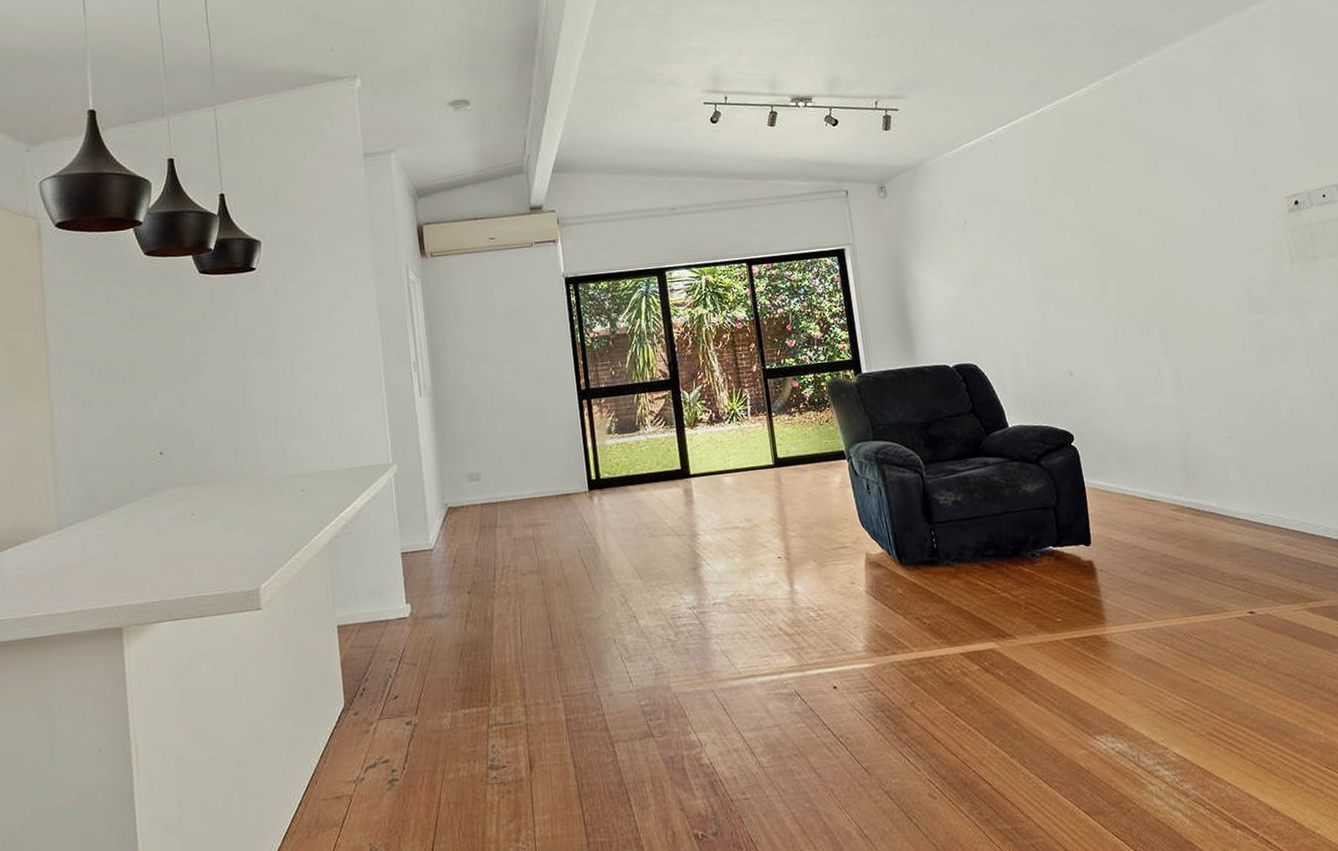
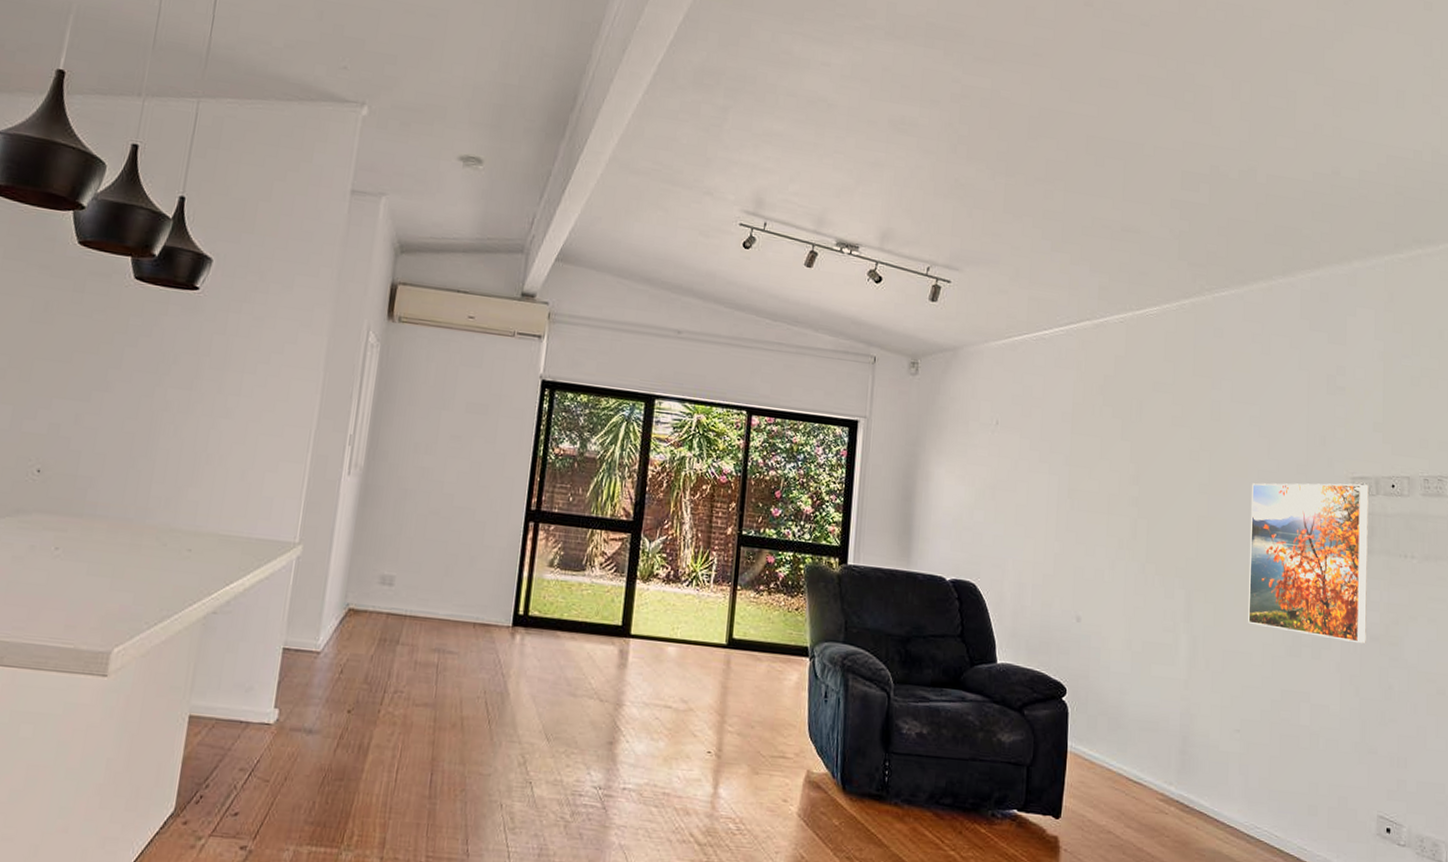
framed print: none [1199,200,1327,344] -> present [1248,483,1369,643]

